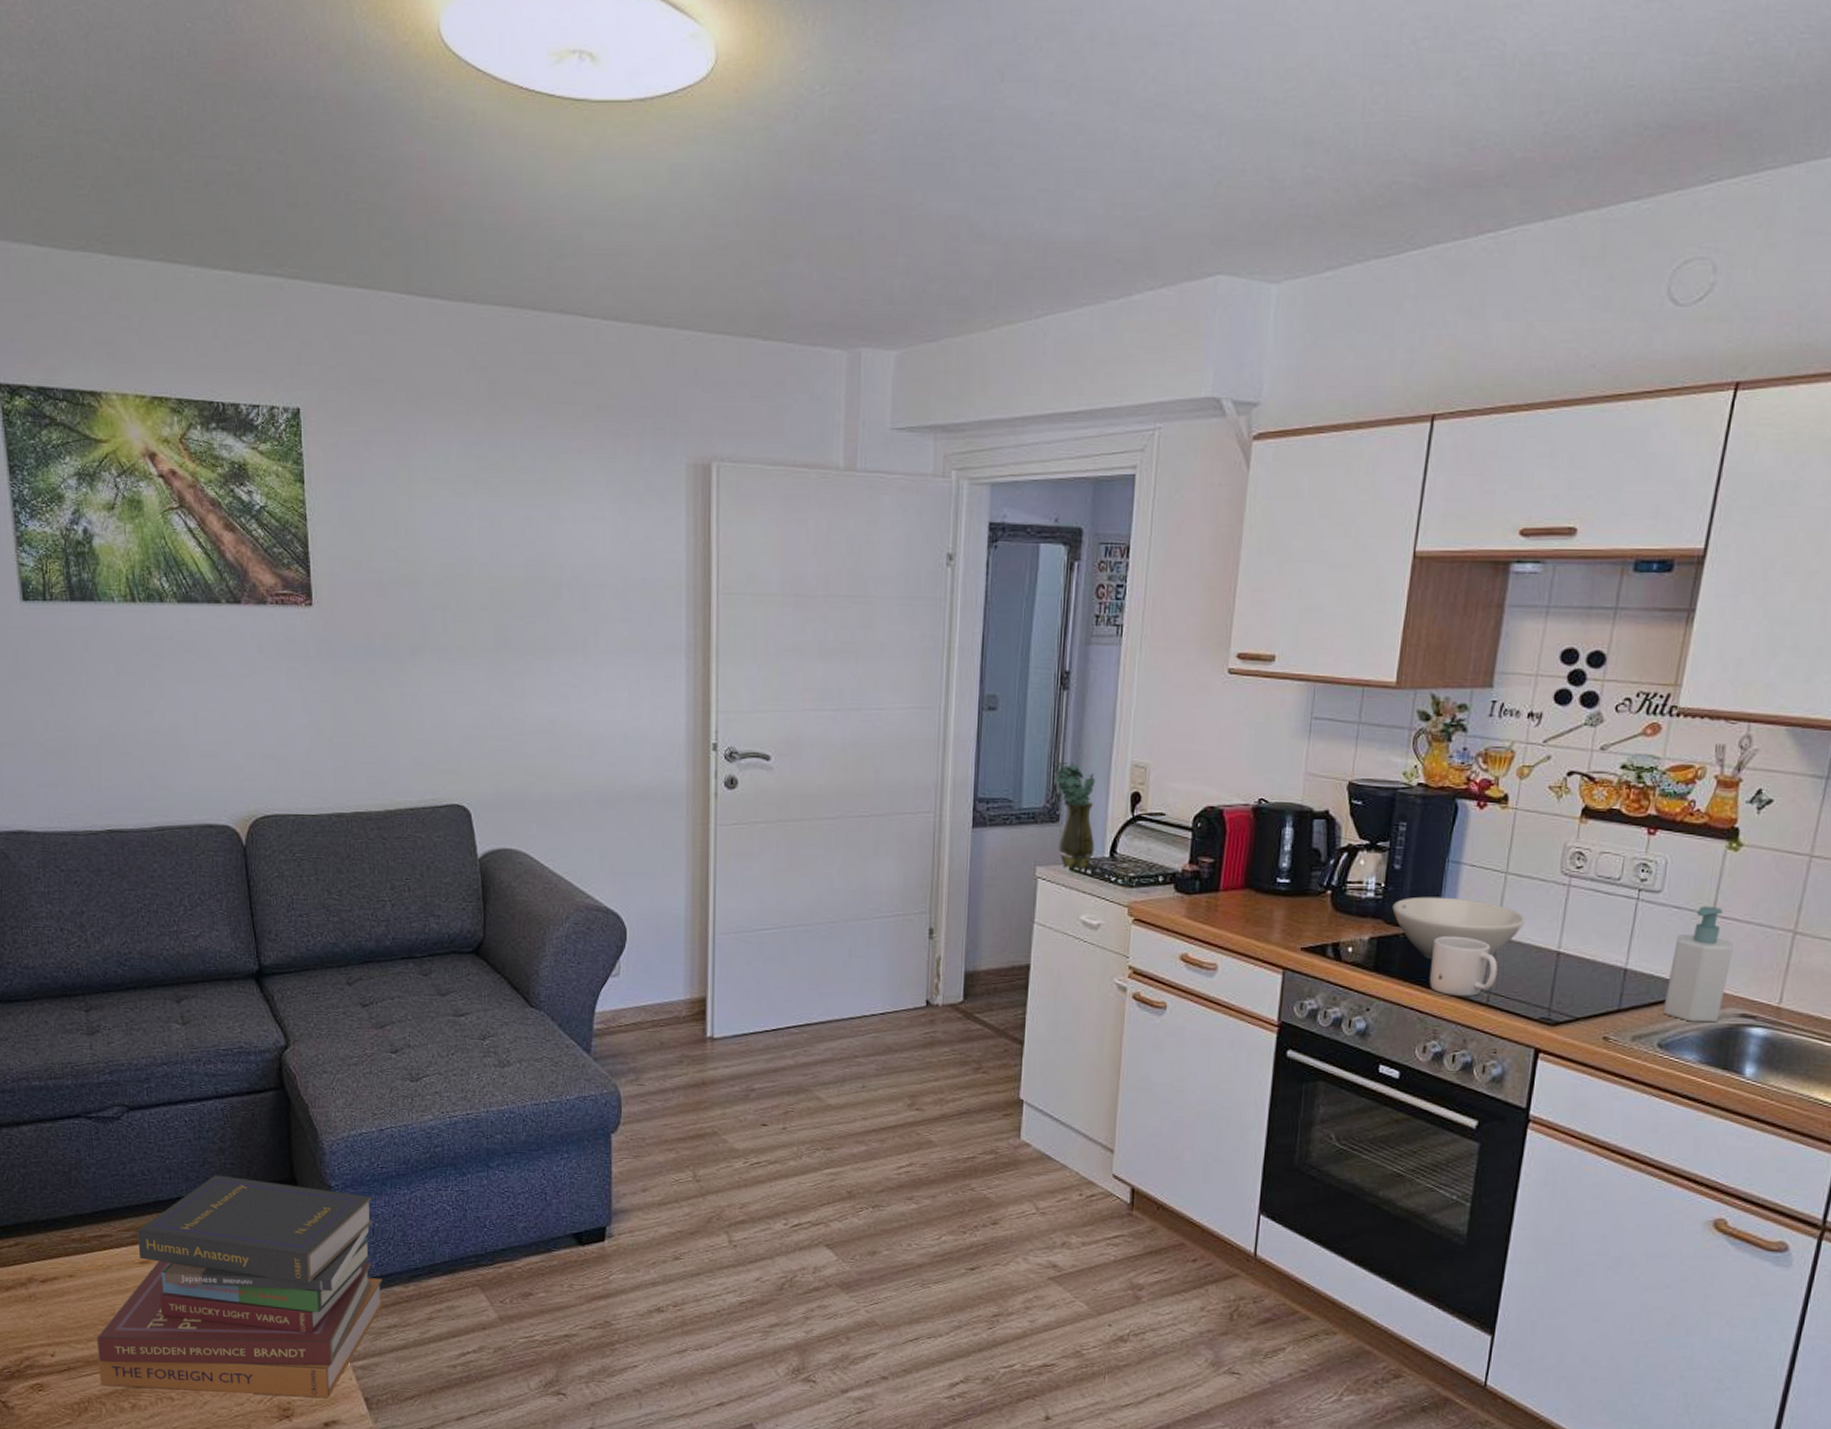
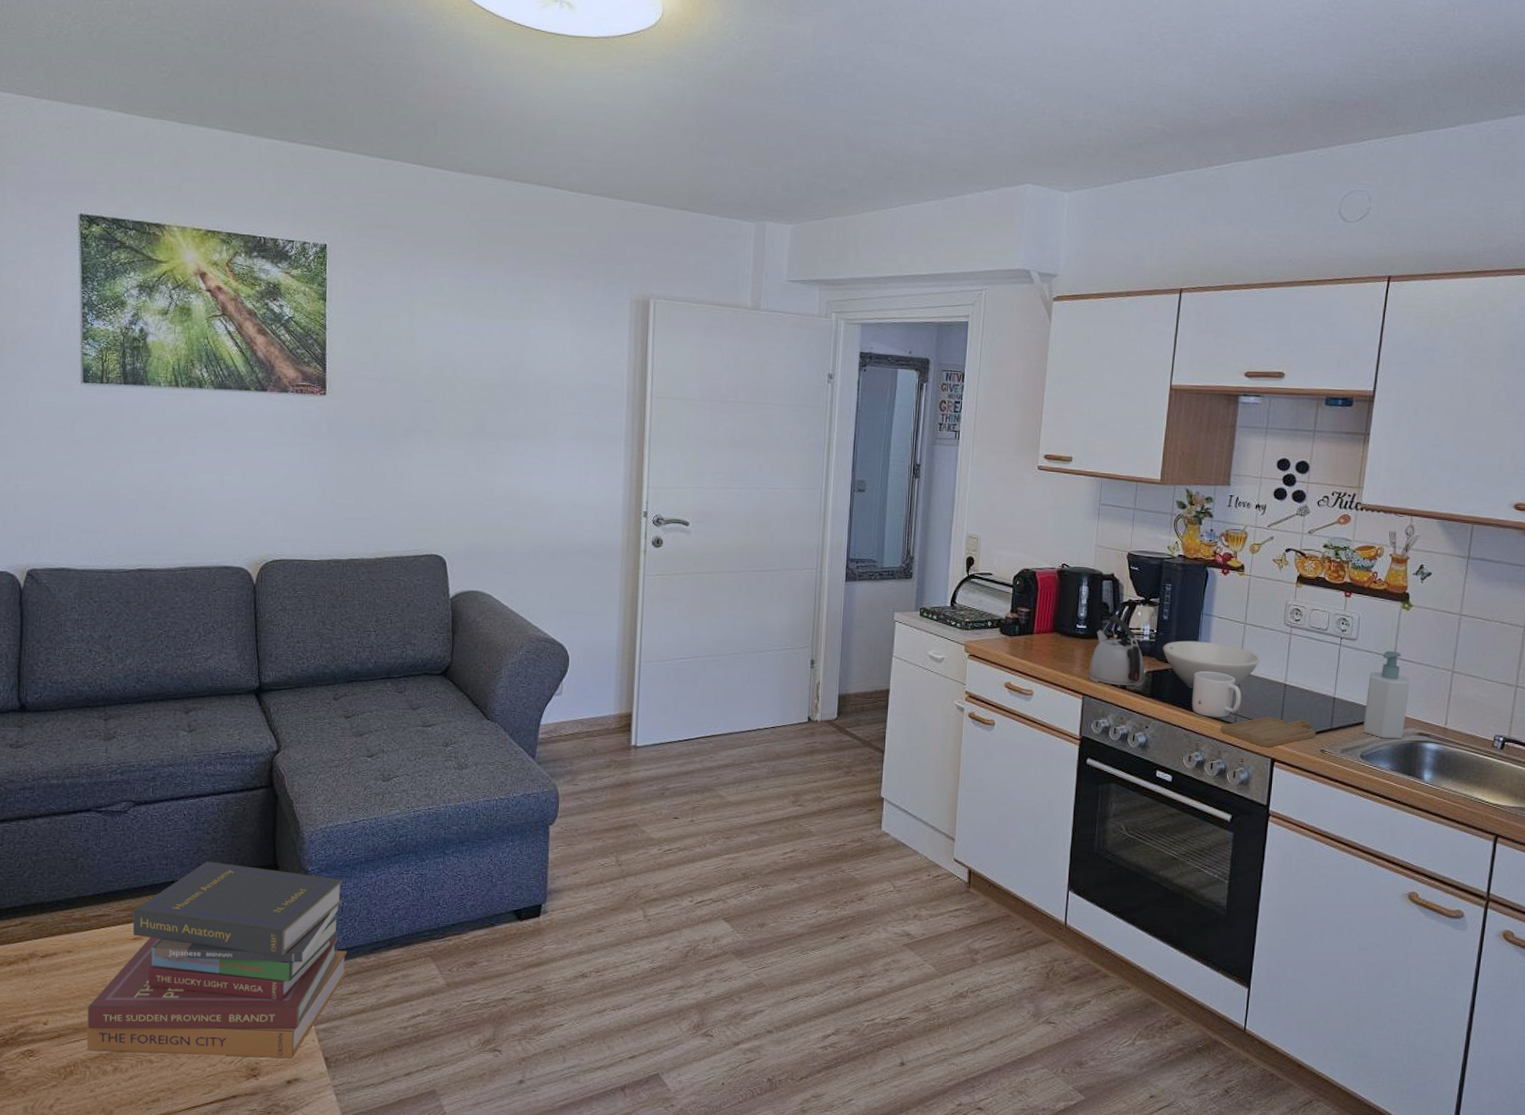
vase: present [1054,758,1096,868] -> none [908,529,940,614]
kettle: none [1290,866,1367,958] -> present [1088,616,1145,687]
chopping board: none [1467,995,1599,1034] -> present [1220,717,1316,747]

